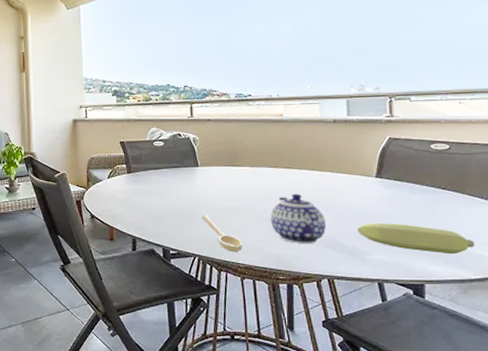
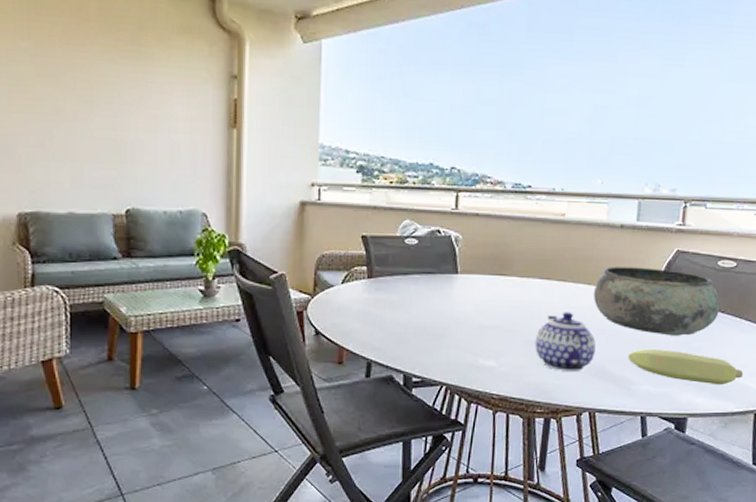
spoon: present [202,214,242,252] -> none [456,333,499,381]
bowl: none [316,153,440,211] -> present [593,267,720,336]

